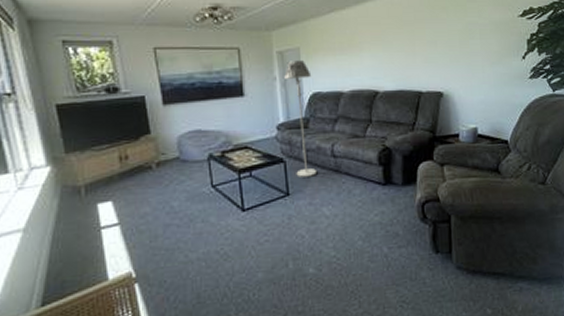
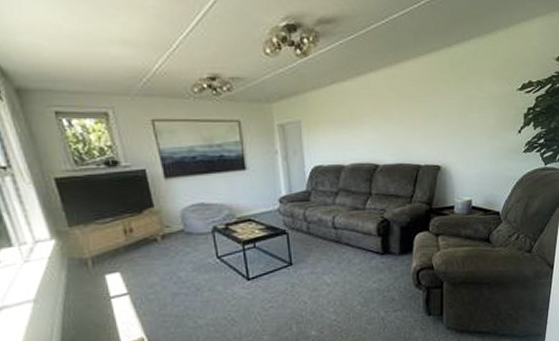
floor lamp: present [284,60,318,177] -> none [286,134,319,248]

